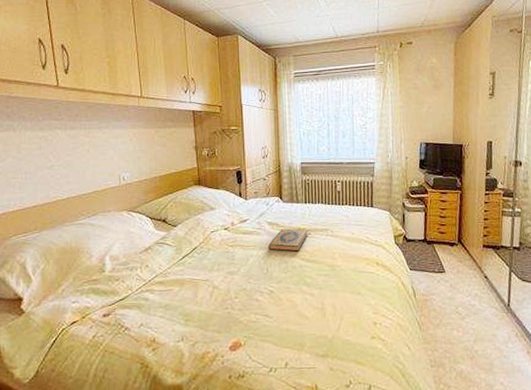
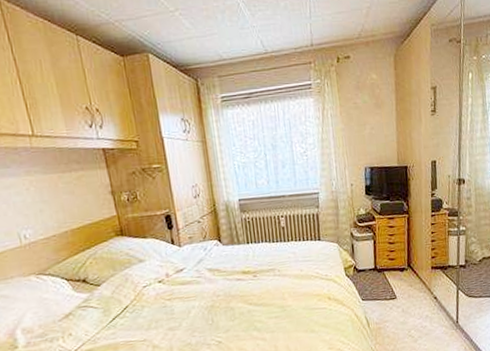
hardback book: present [268,228,308,252] -> none [210,272,254,299]

